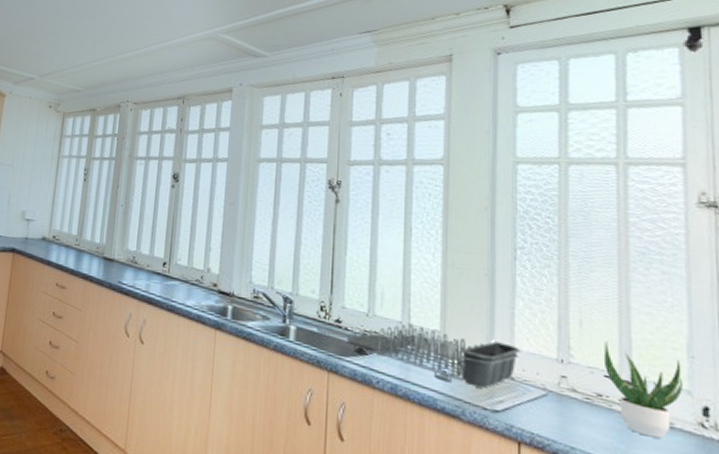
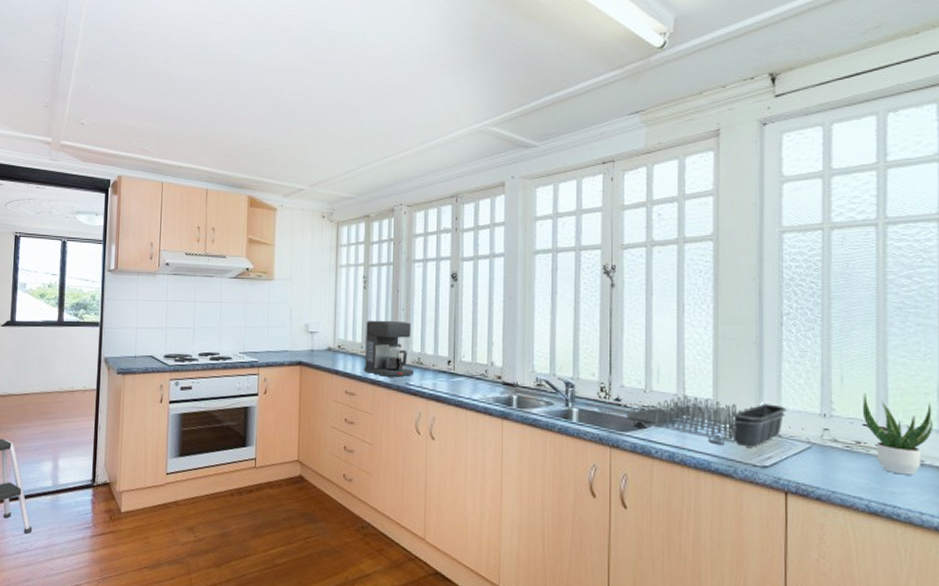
coffee maker: none [76,213,129,275] -> present [363,320,415,377]

